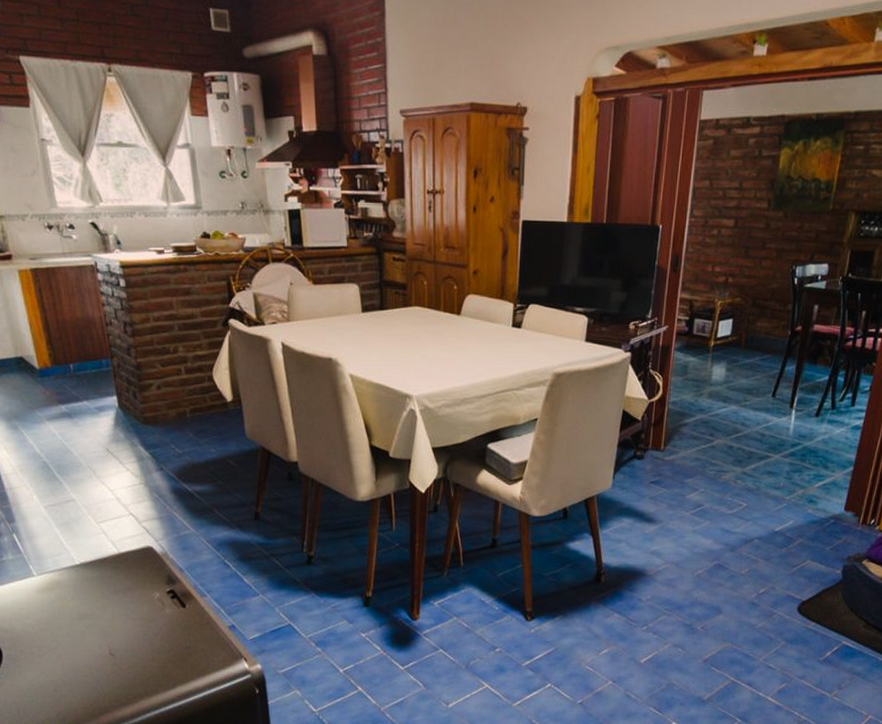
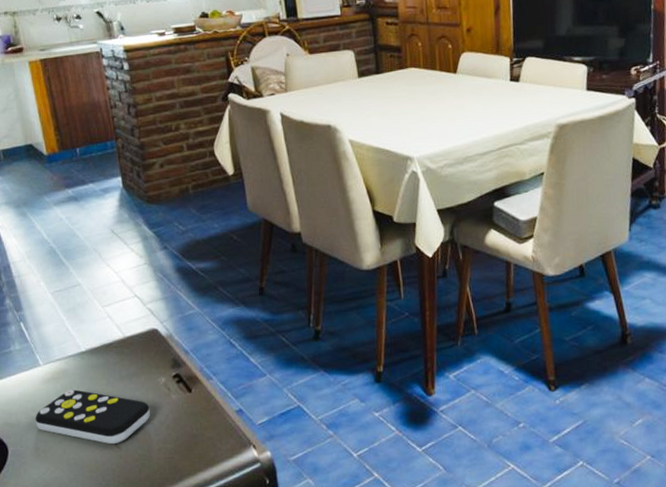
remote control: none [29,600,144,653] -> present [35,389,150,445]

